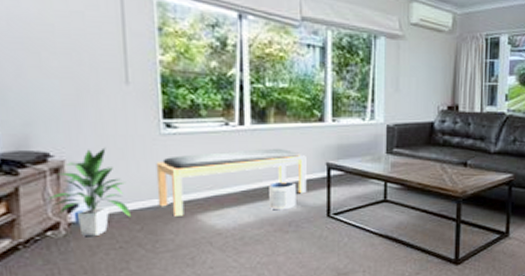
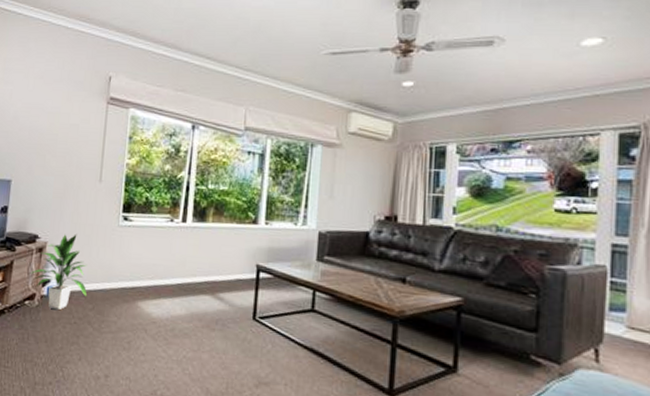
bench: present [156,149,307,216] -> none [108,245,238,301]
planter: present [269,181,296,211] -> none [200,278,226,308]

